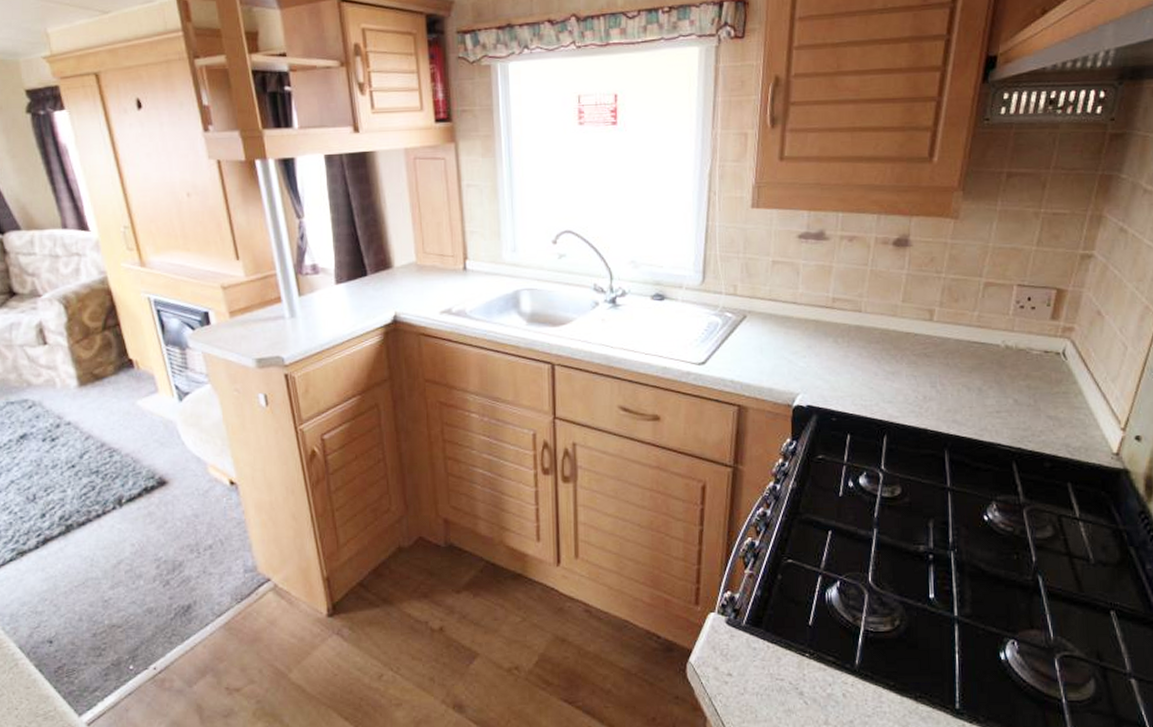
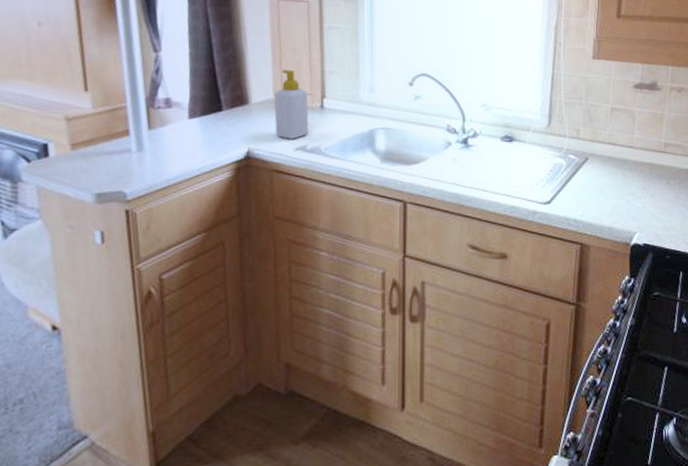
soap bottle: none [416,231,453,303] -> present [274,70,309,139]

